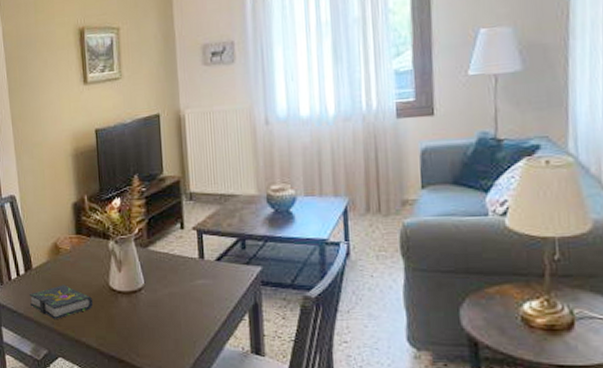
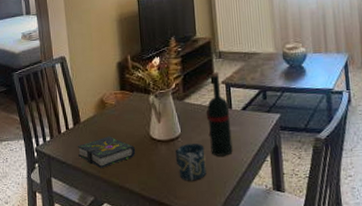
cup: none [137,296,173,337] -> present [175,143,207,180]
wine bottle: none [173,215,204,312] -> present [206,71,233,156]

